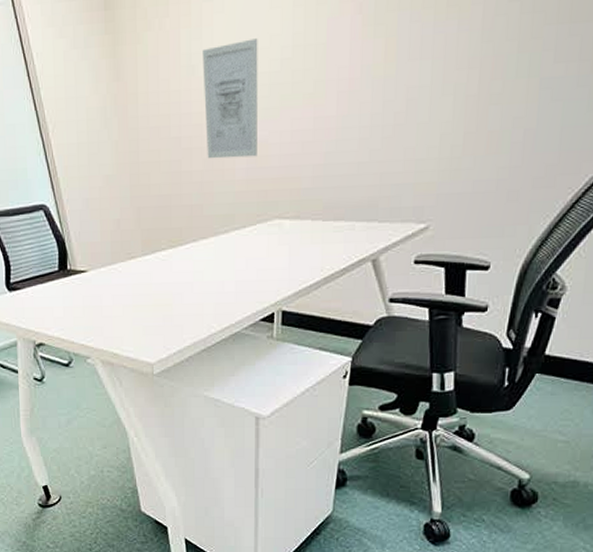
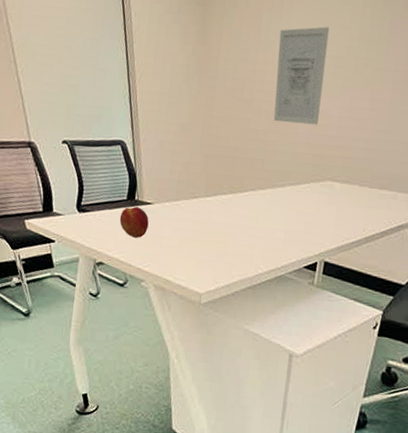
peach: none [54,277,86,311] -> present [119,207,149,238]

